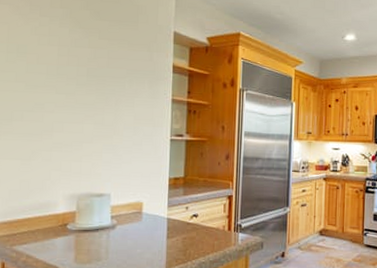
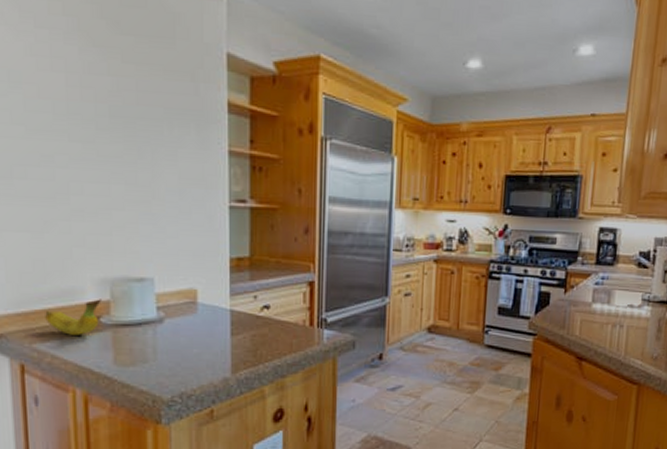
fruit: none [25,210,69,239] -> present [45,299,102,335]

